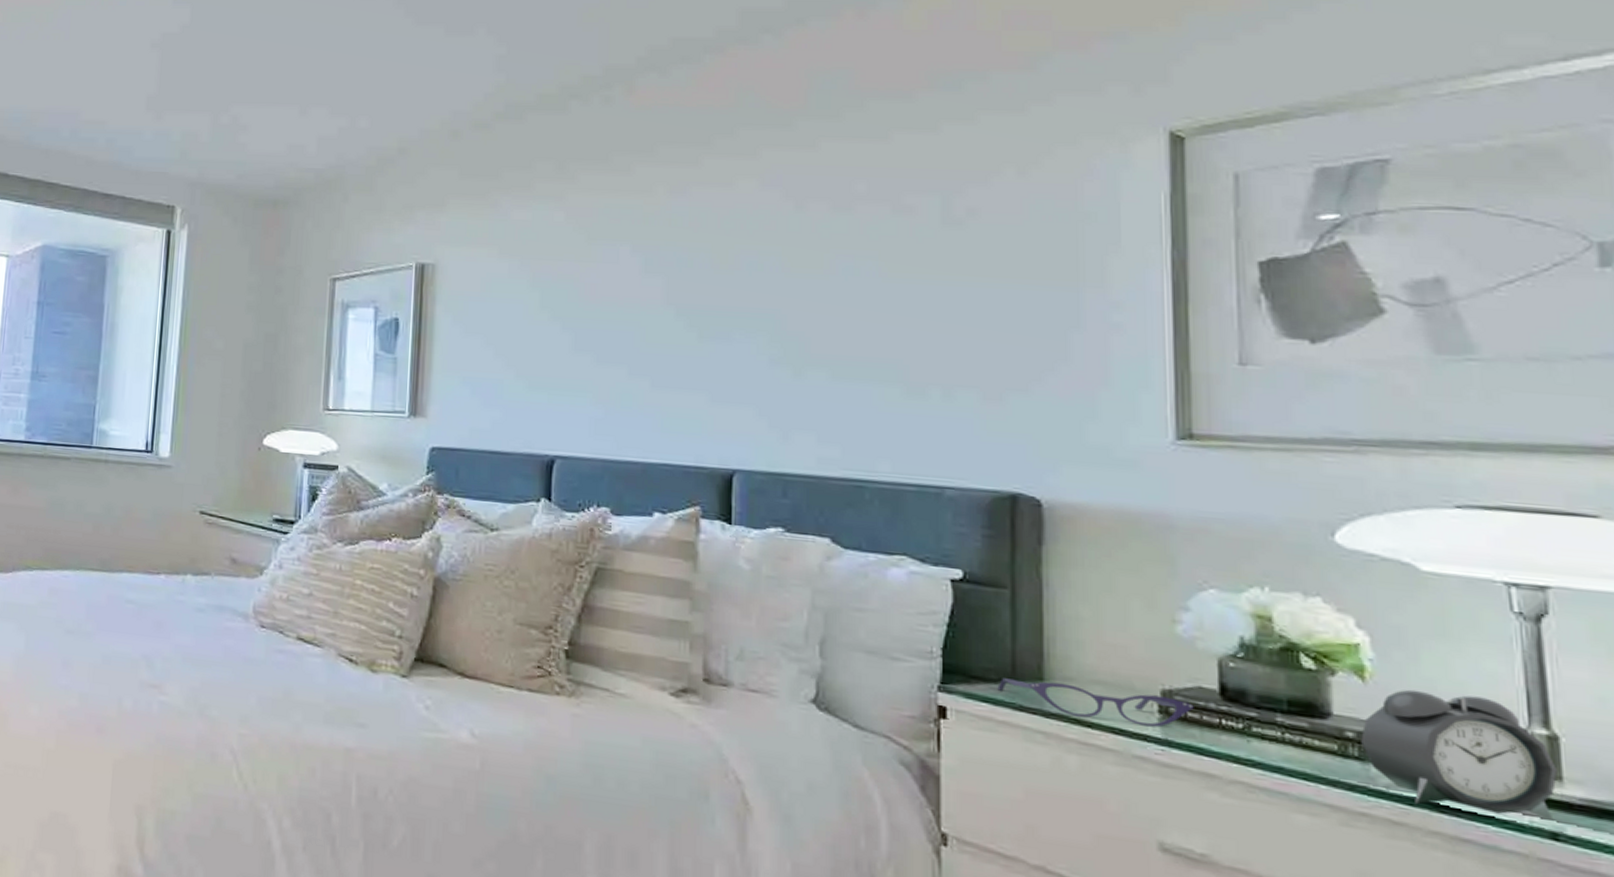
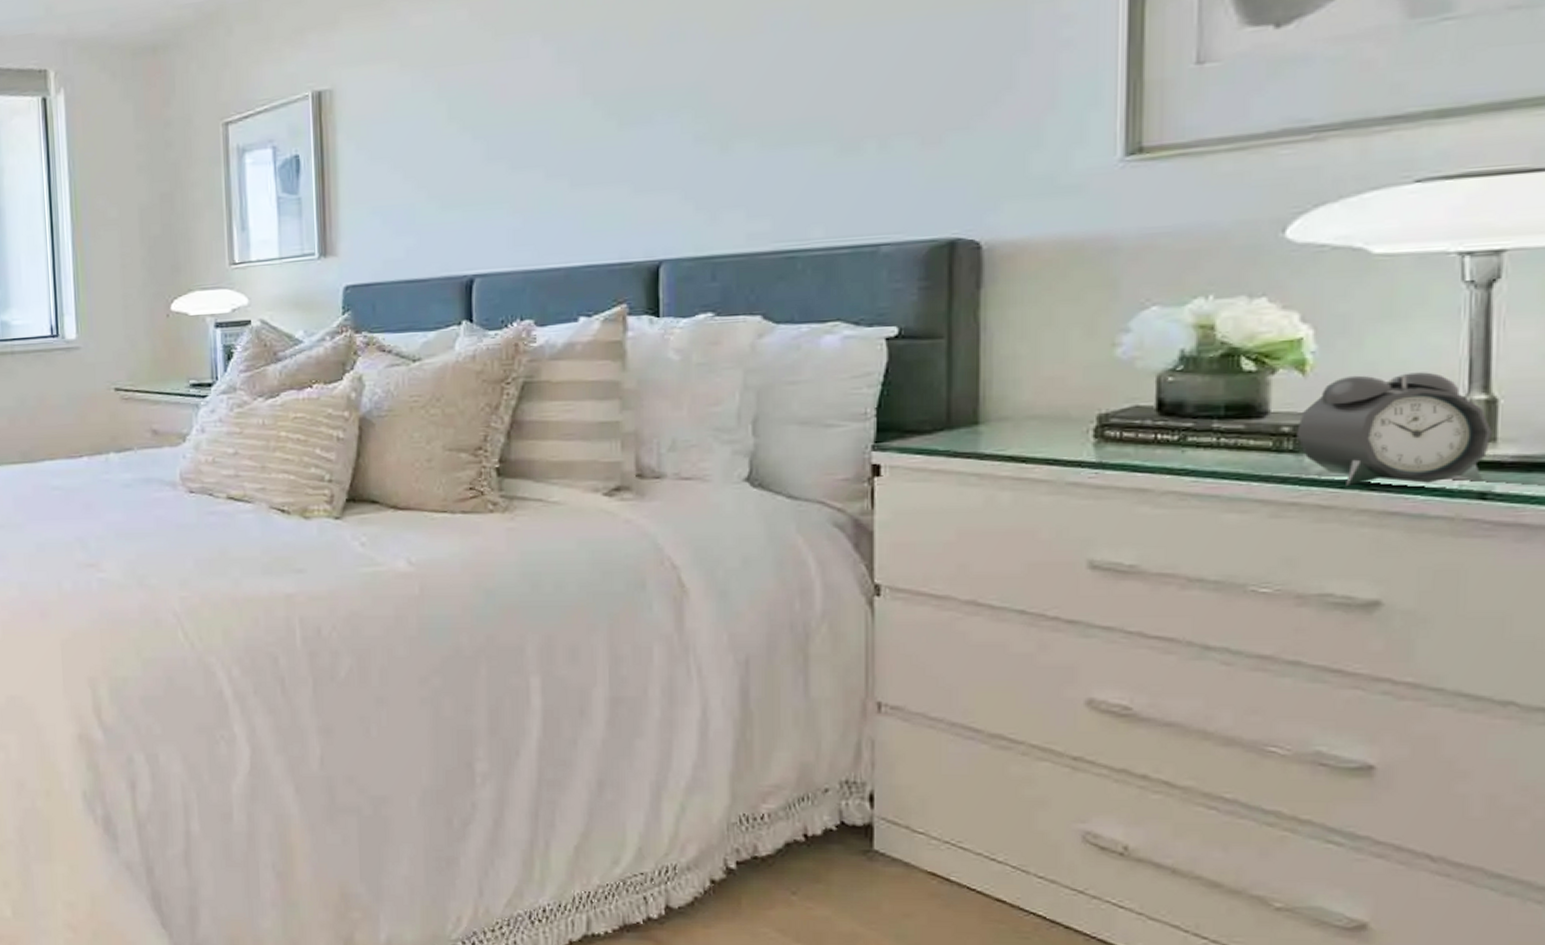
eyeglasses: present [997,678,1194,727] -> none [932,421,1130,454]

